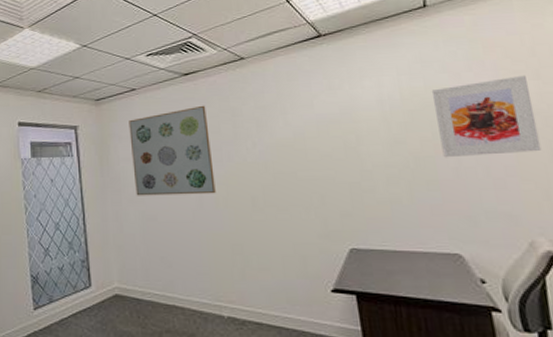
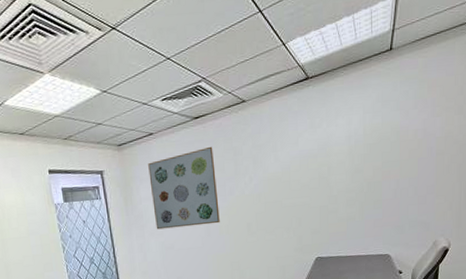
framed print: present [431,75,542,158] -> none [386,111,454,182]

